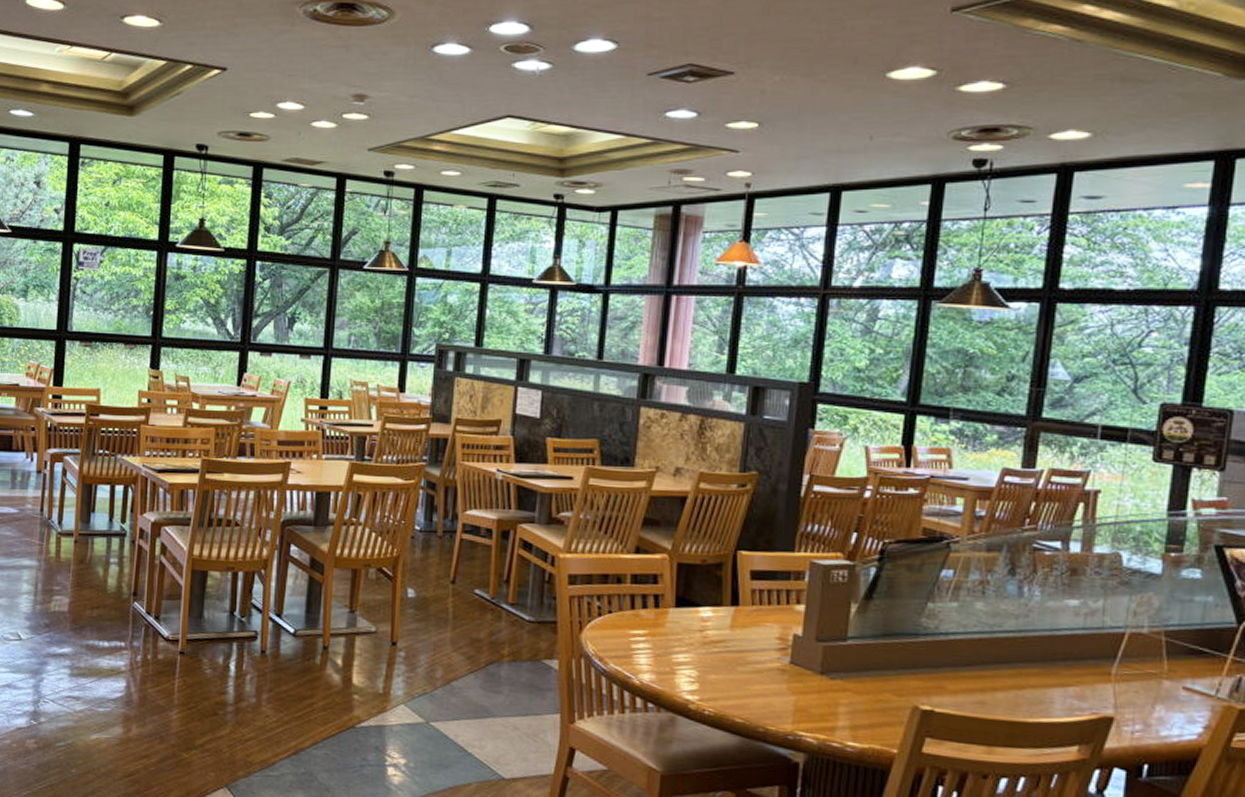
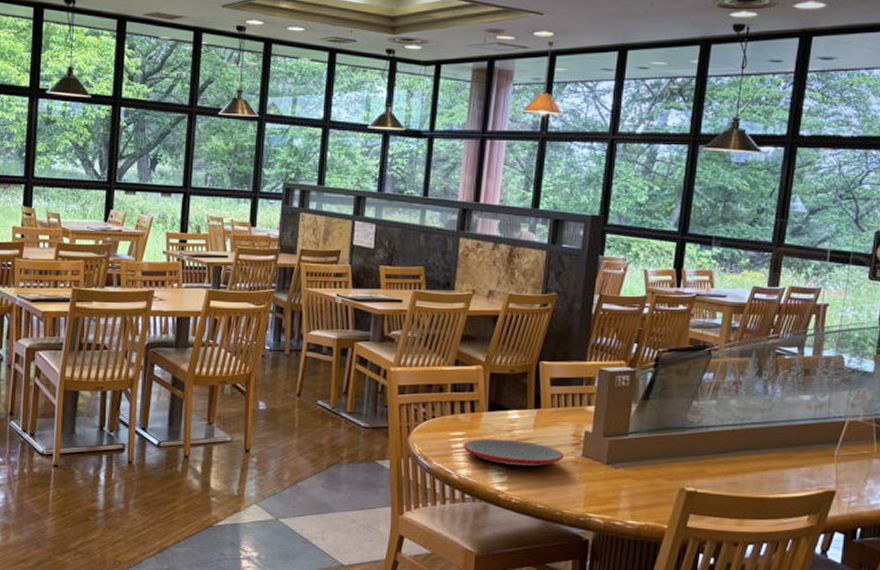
plate: none [645,639,768,673] -> present [463,438,564,466]

